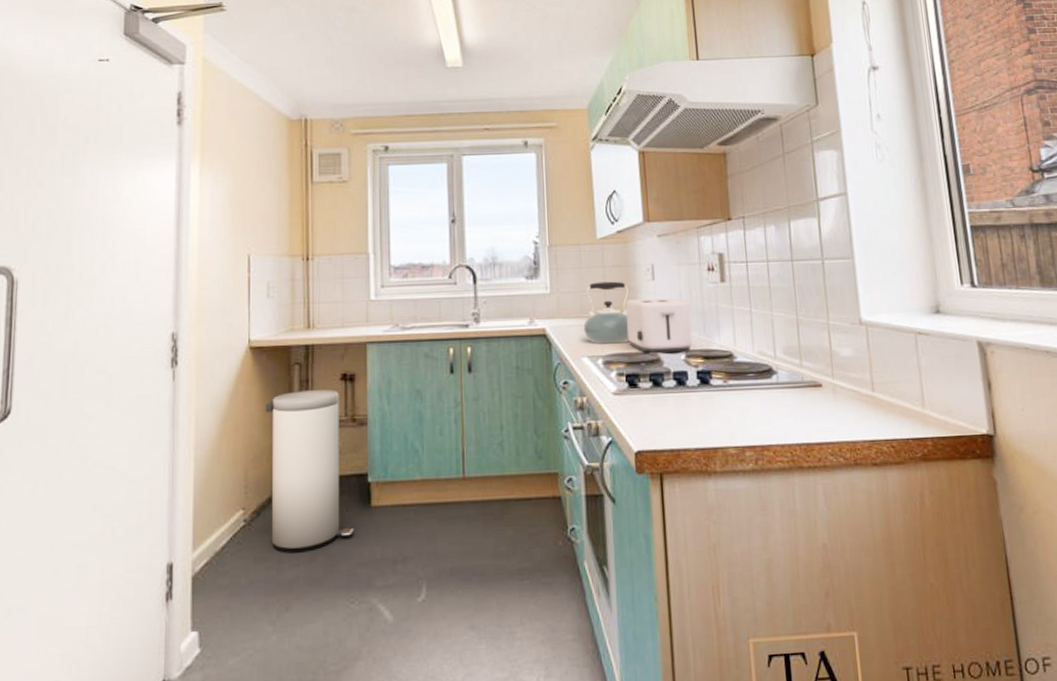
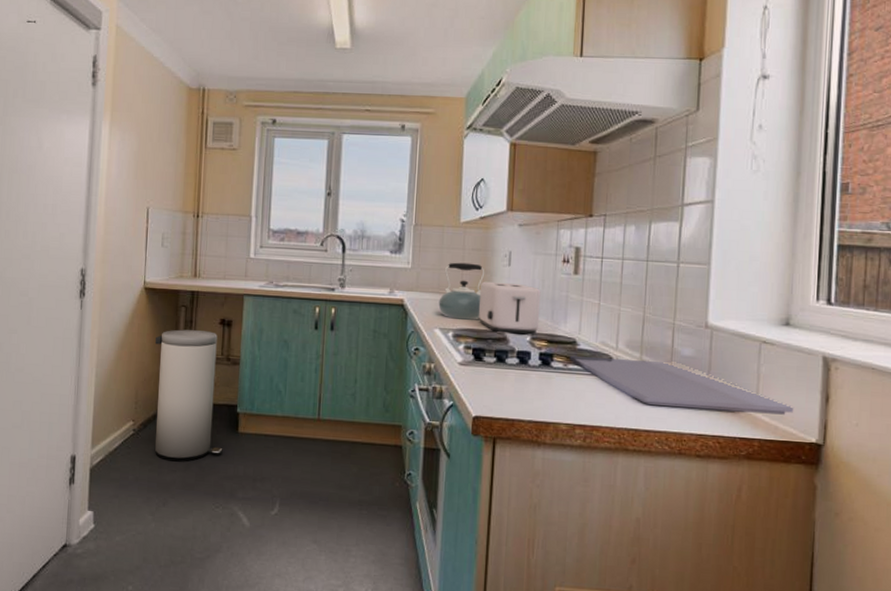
cutting board: none [728,366,960,415] -> present [569,355,794,415]

